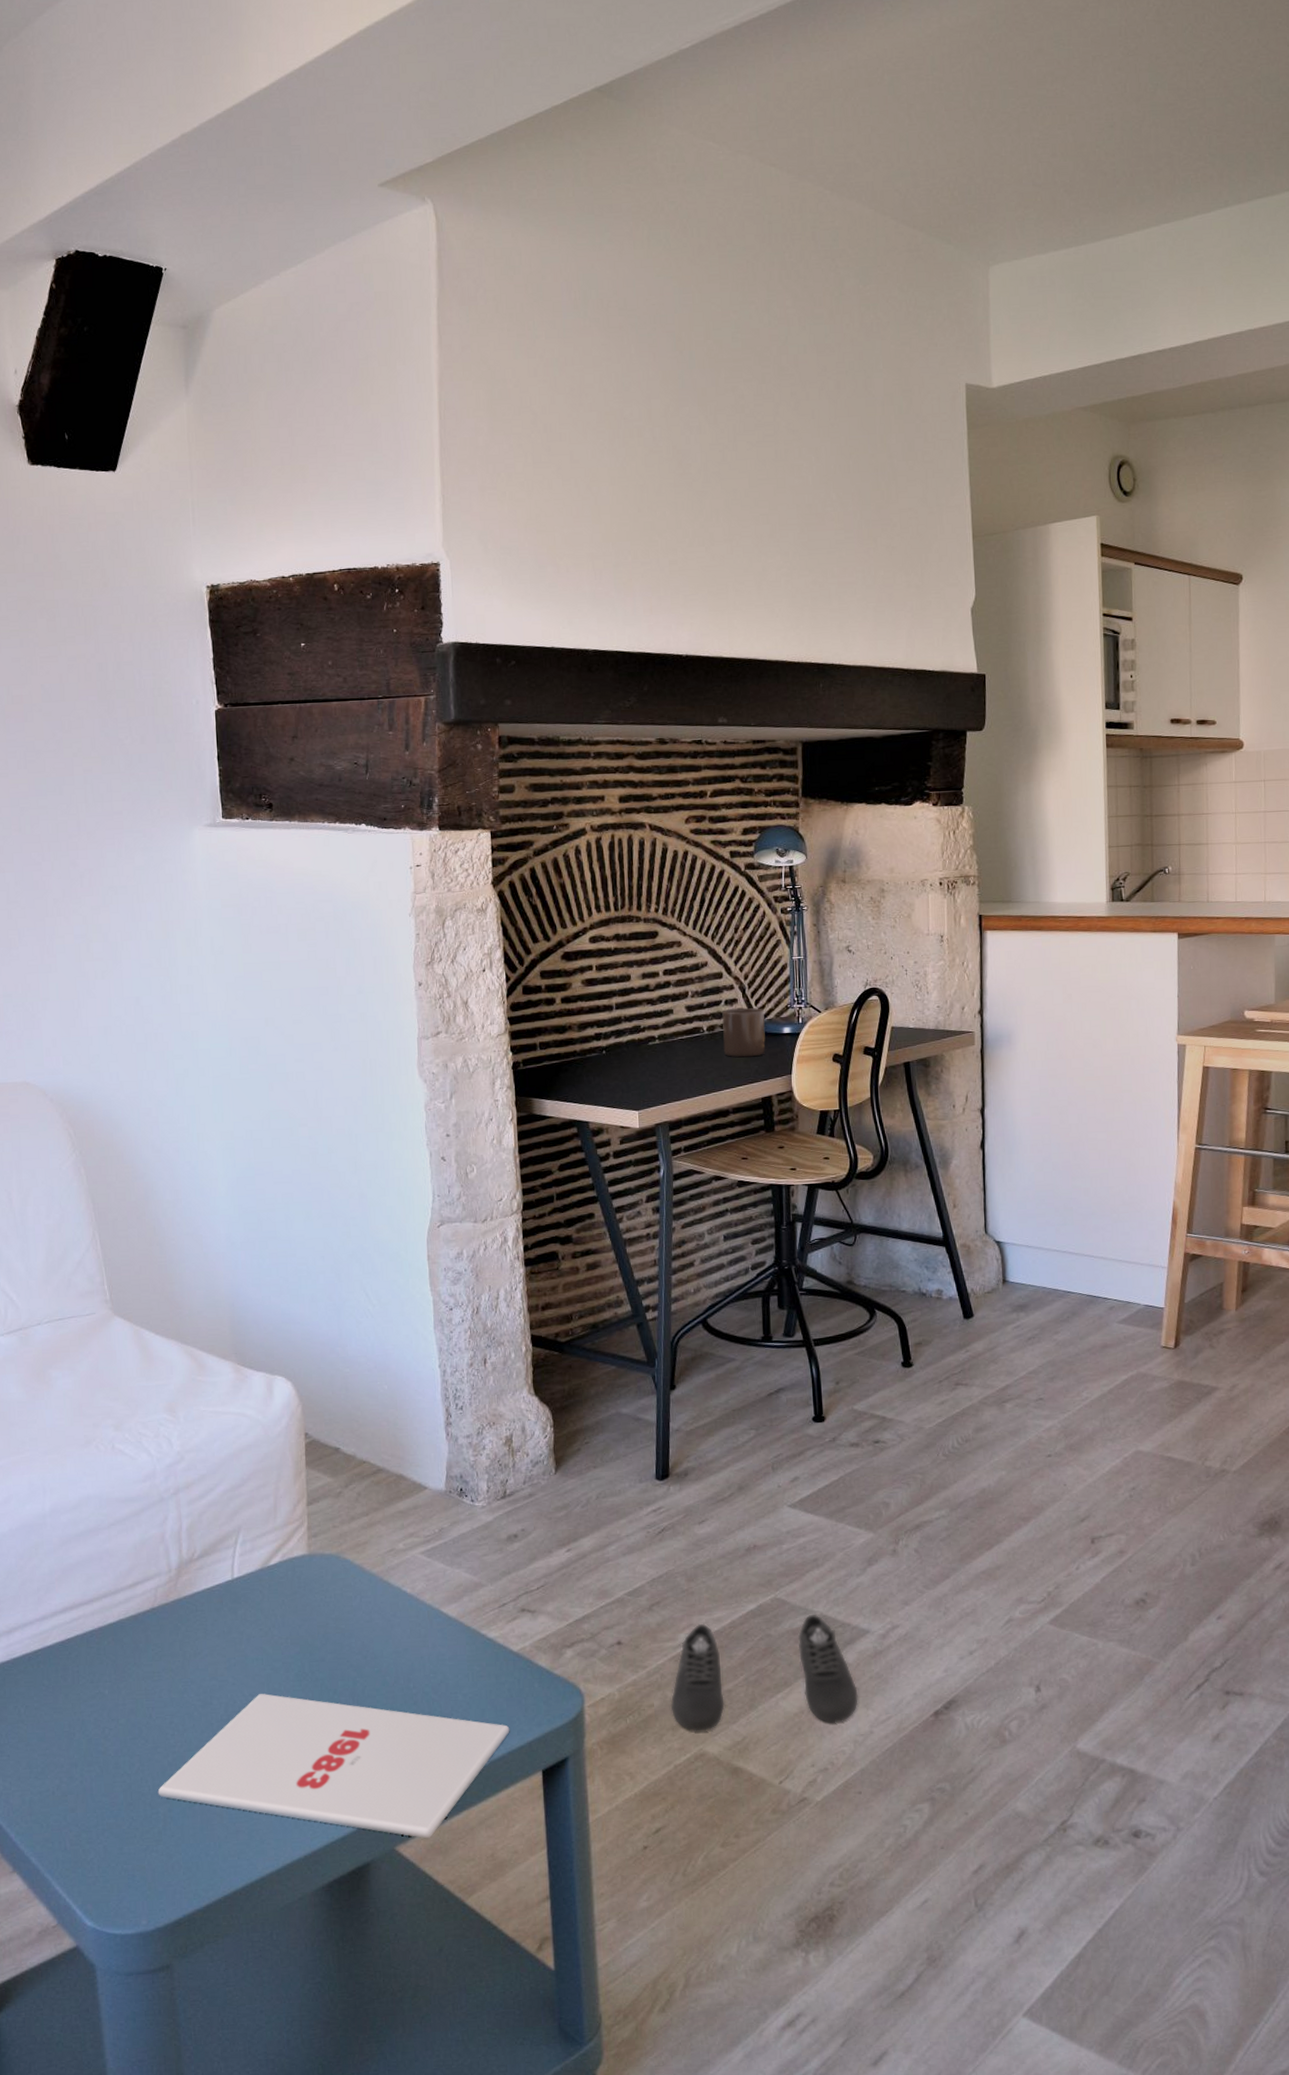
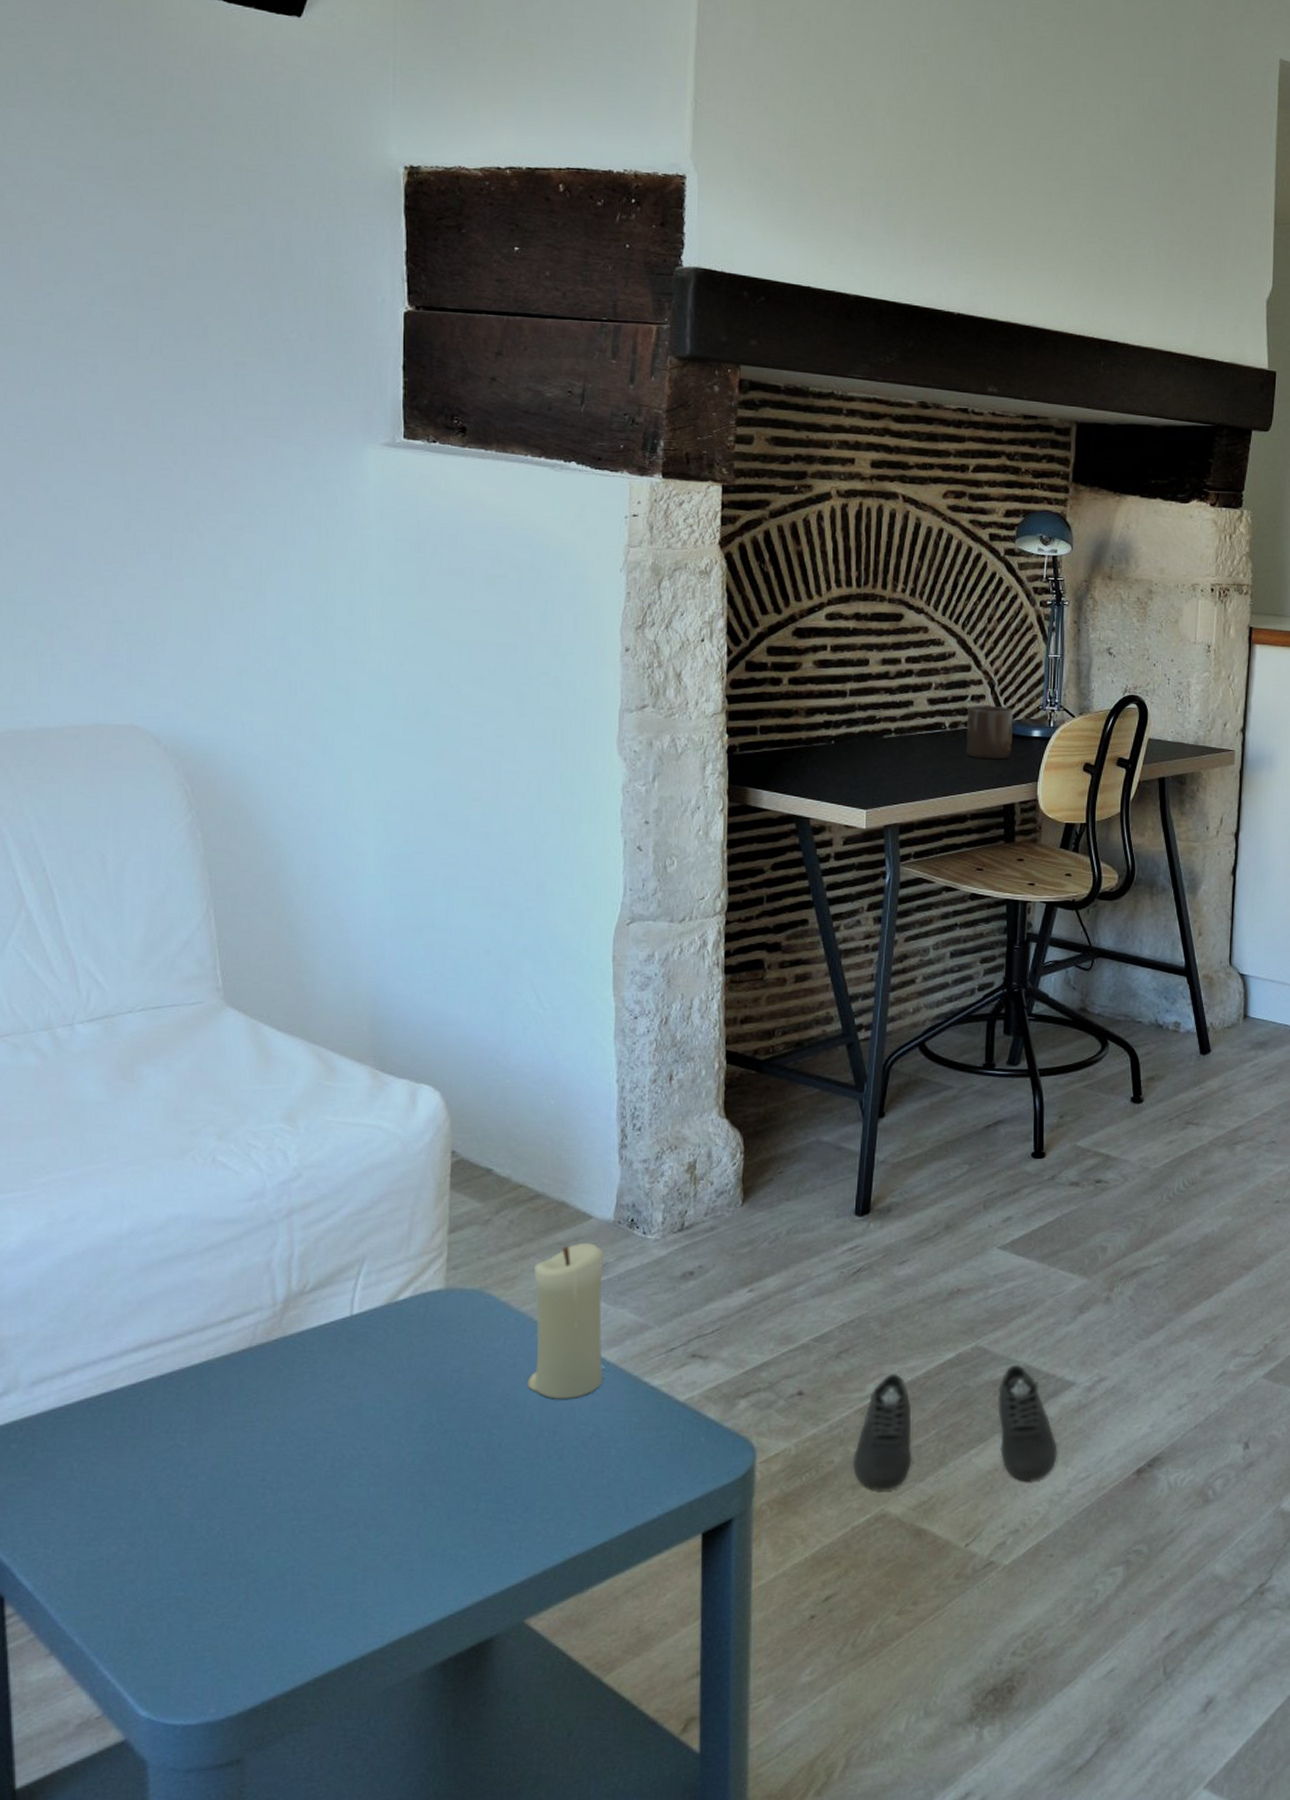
magazine: present [157,1694,510,1839] -> none [240,1447,669,1610]
candle: none [381,1510,447,1651] -> present [527,1242,604,1400]

